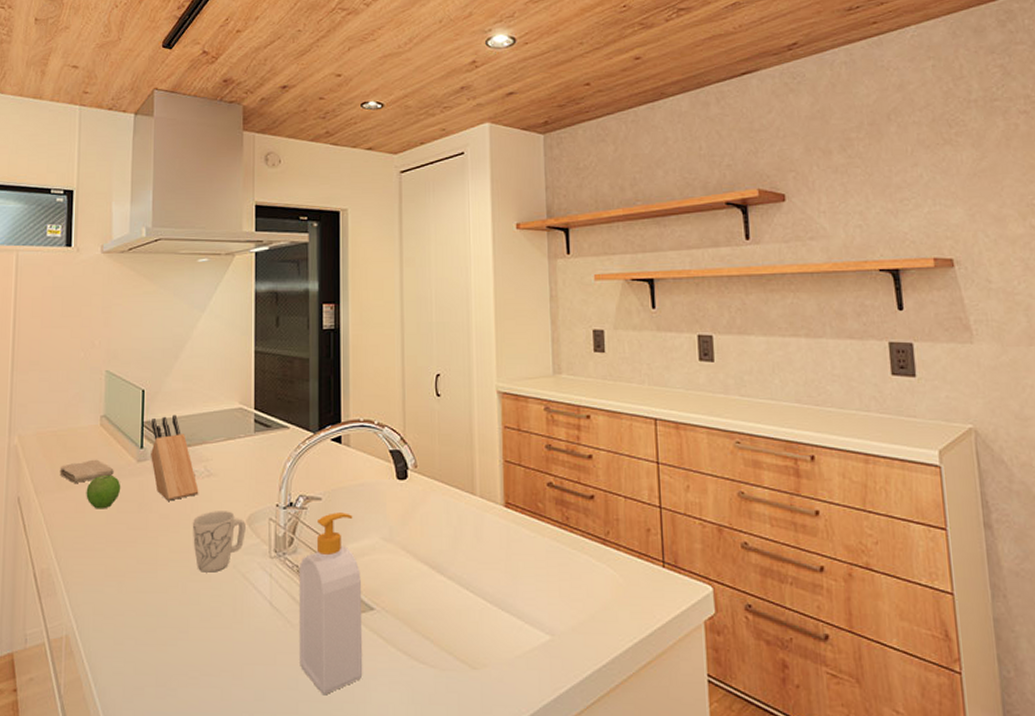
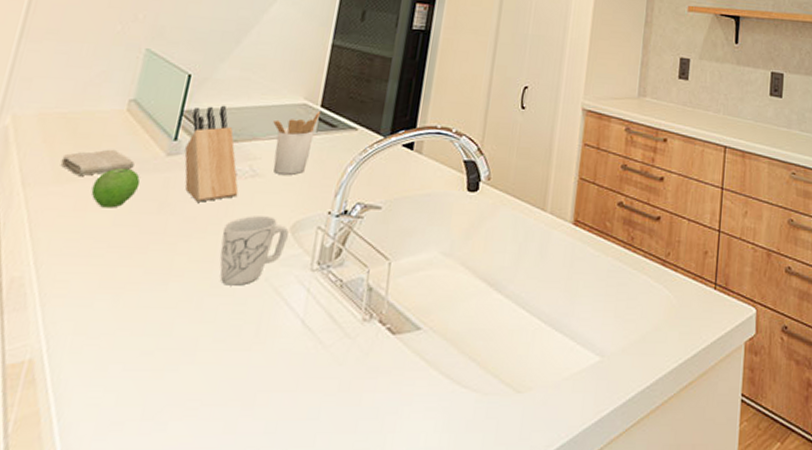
utensil holder: none [217,414,256,473] -> present [272,111,321,175]
soap bottle: present [298,513,363,696] -> none [325,223,414,425]

